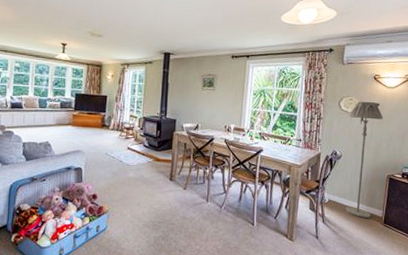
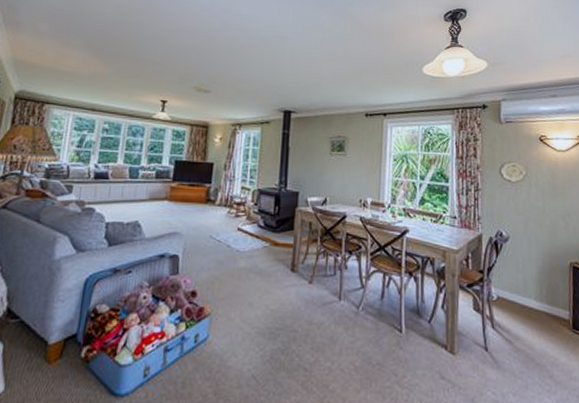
floor lamp: present [346,102,383,218] -> none [514,168,556,321]

